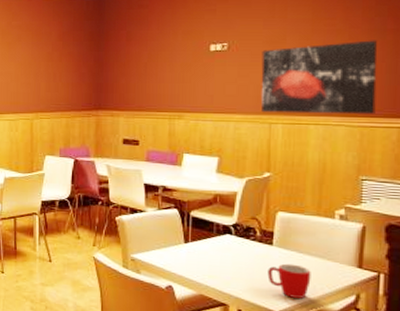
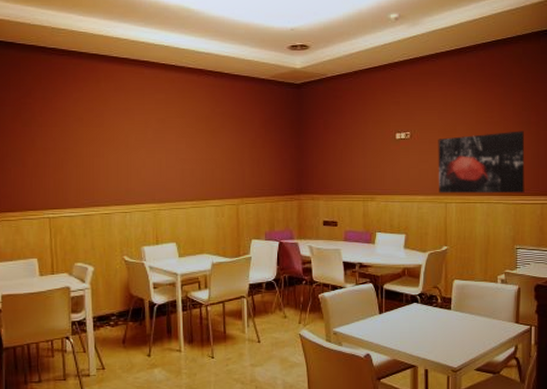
mug: present [267,263,311,299] -> none [448,324,481,354]

